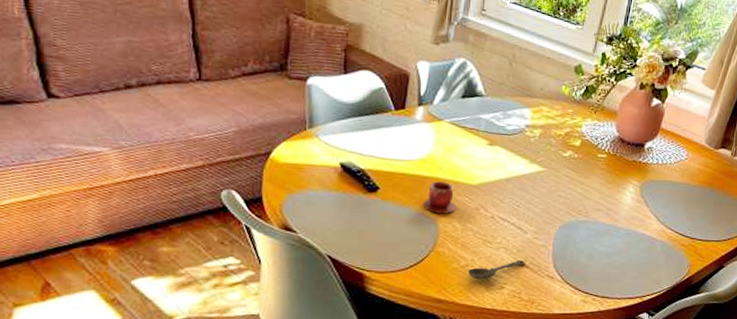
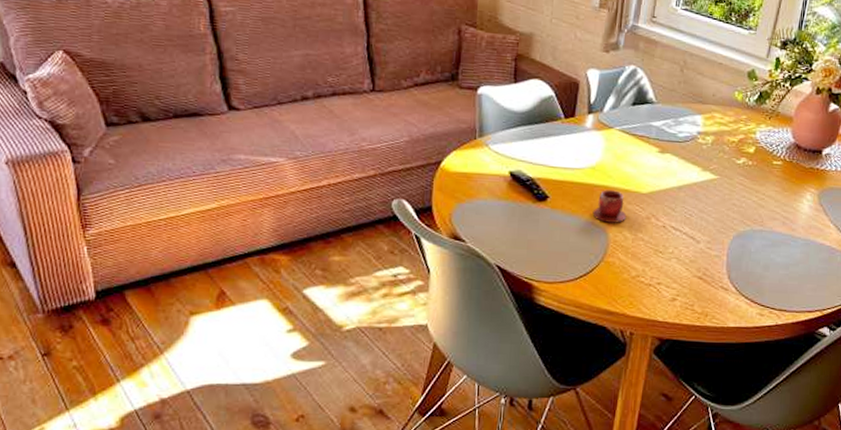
spoon: present [468,260,526,280] -> none [639,271,699,291]

